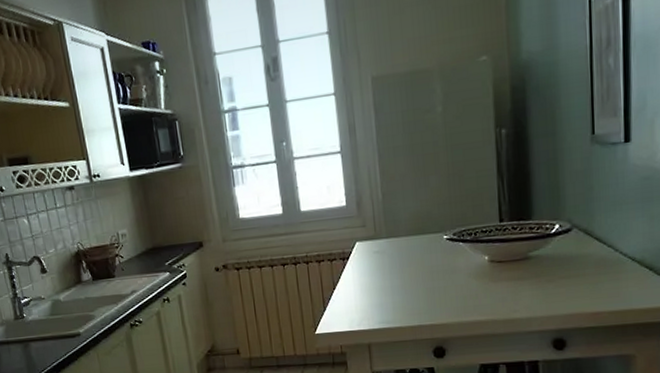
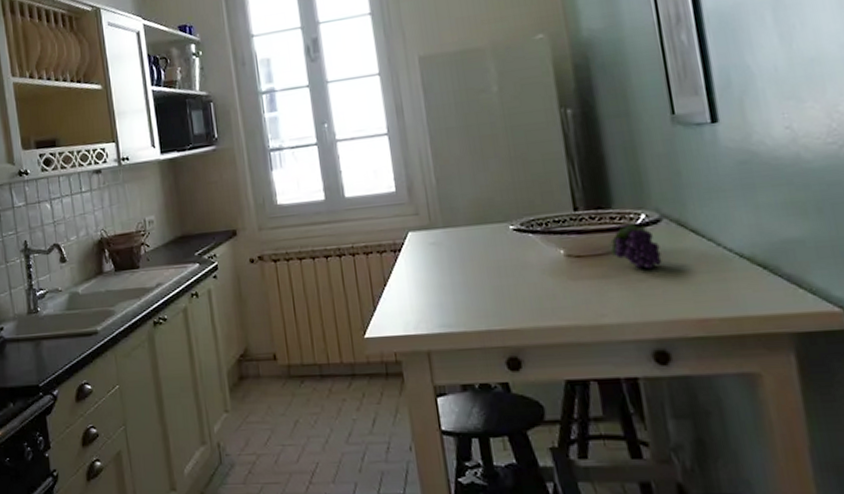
fruit: none [528,232,569,272] -> present [611,223,662,270]

